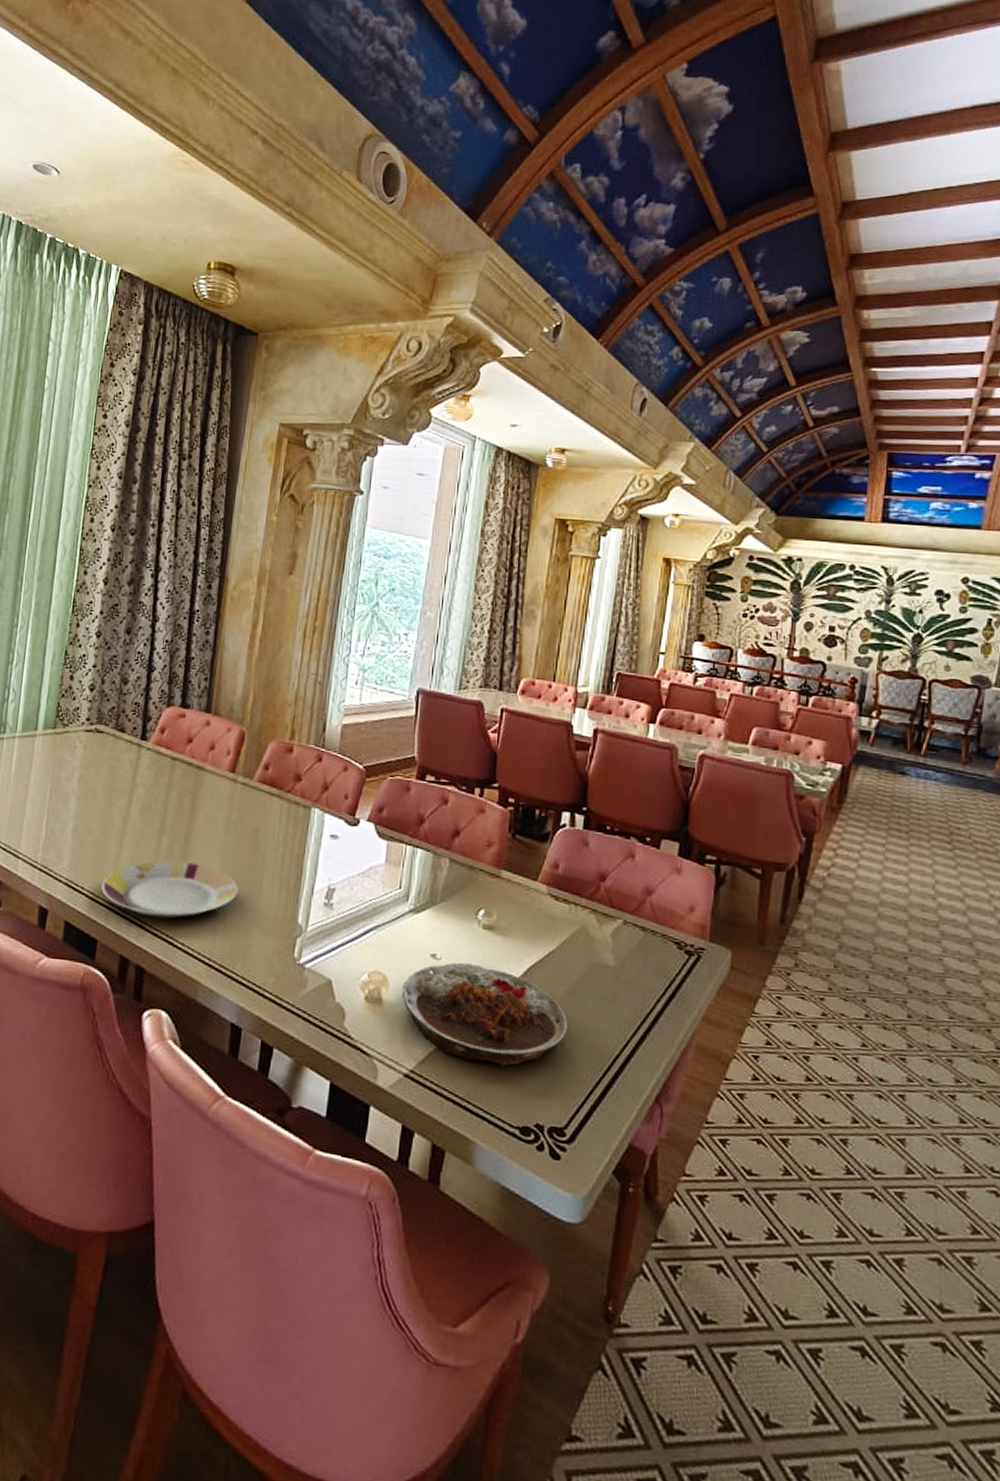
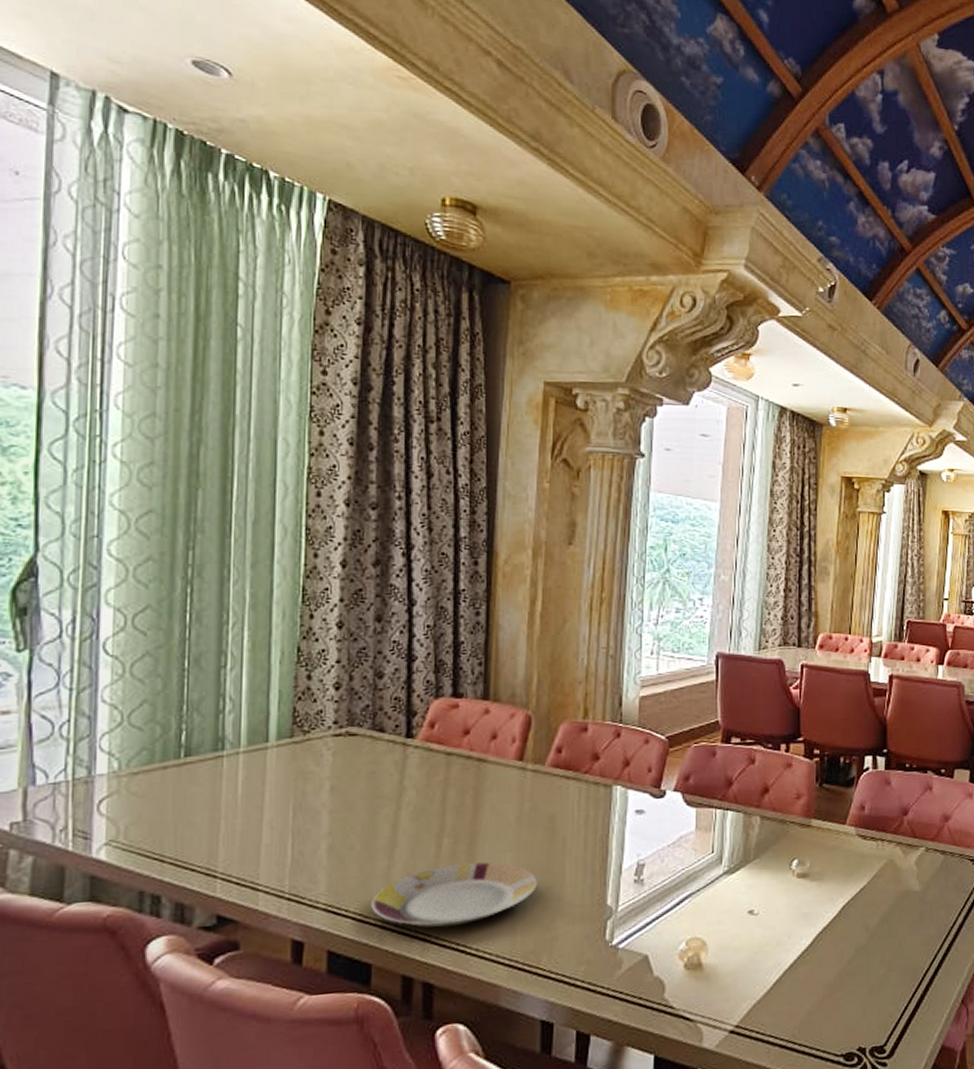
plate: present [401,962,568,1066] -> none [721,912,882,1004]

